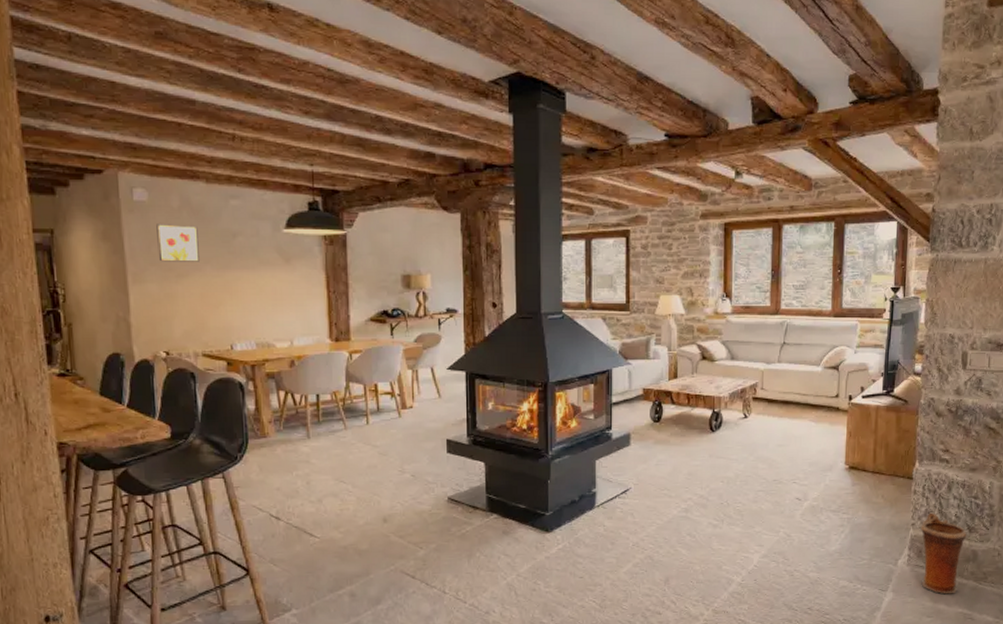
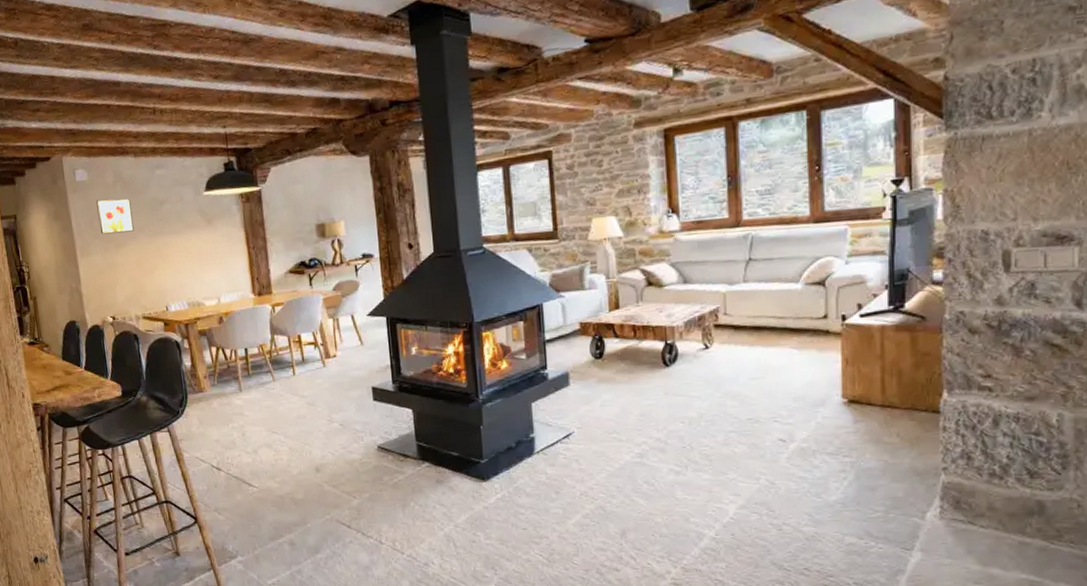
vase: present [920,512,968,594] -> none [956,453,1029,555]

